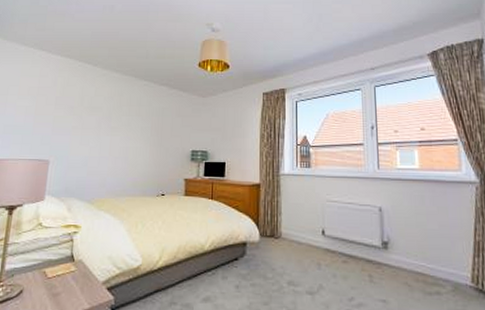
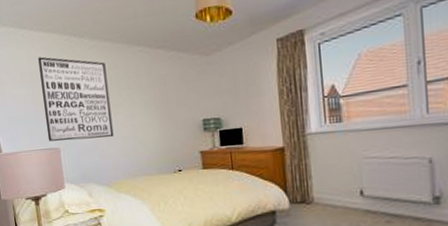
wall art: none [39,76,112,156] -> present [38,56,114,141]

